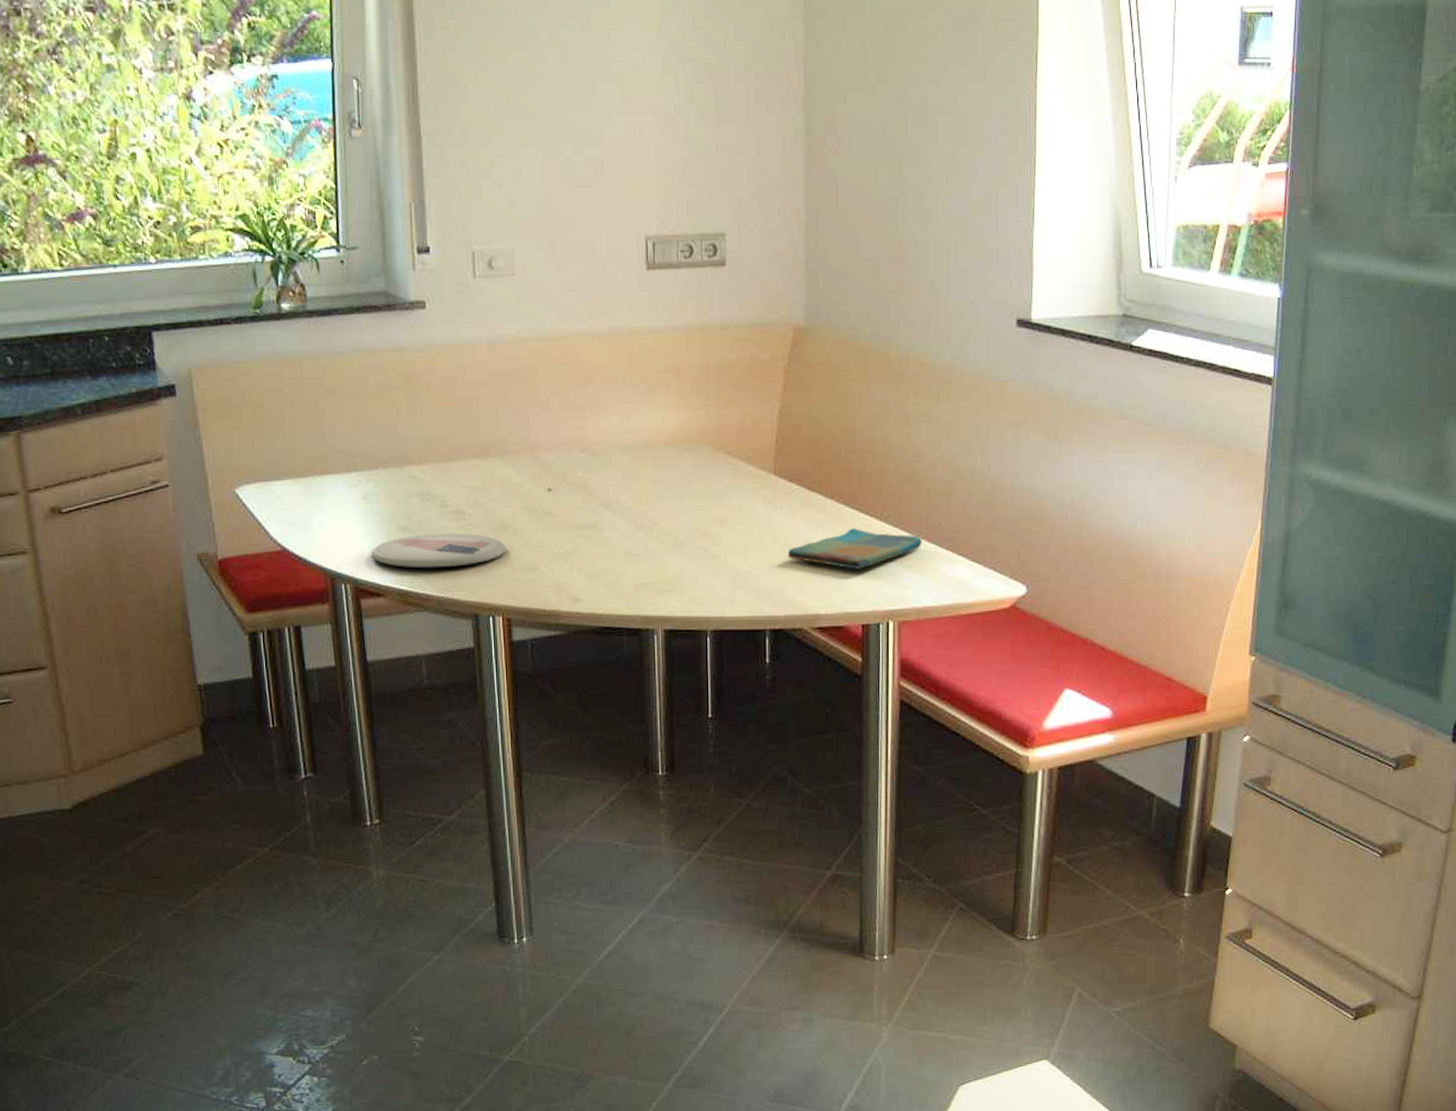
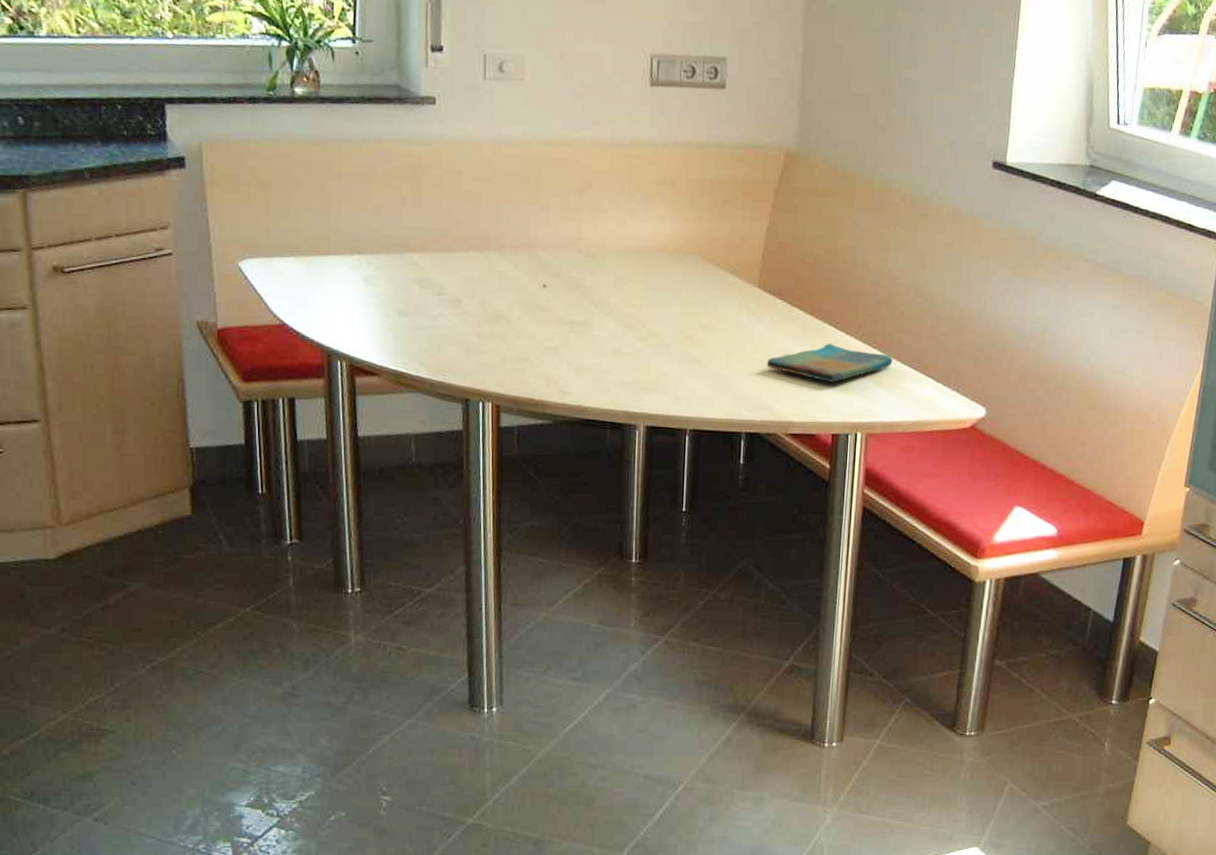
plate: present [371,534,507,568] -> none [368,319,500,353]

